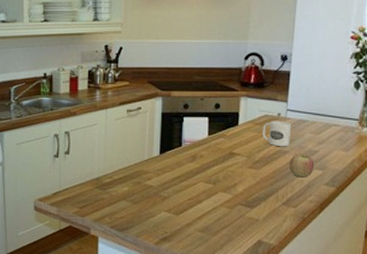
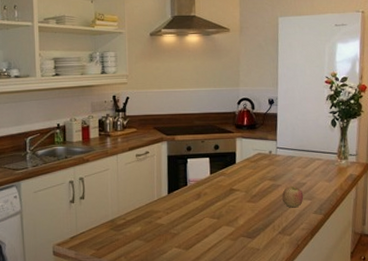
mug: present [263,121,292,147] -> none [257,158,282,181]

